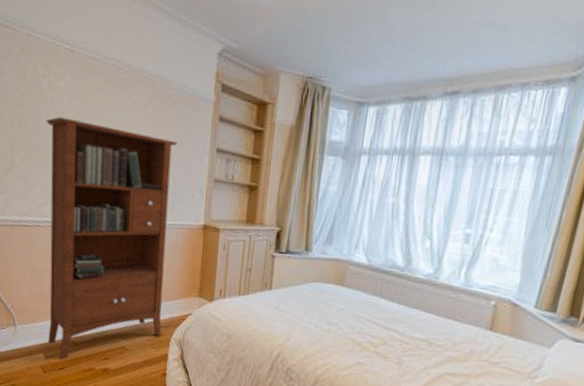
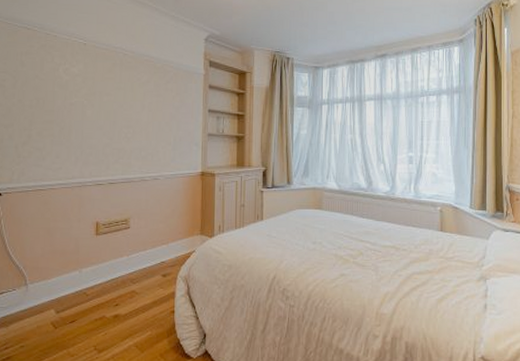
bookcase: present [45,117,178,360] -> none [59,96,176,313]

